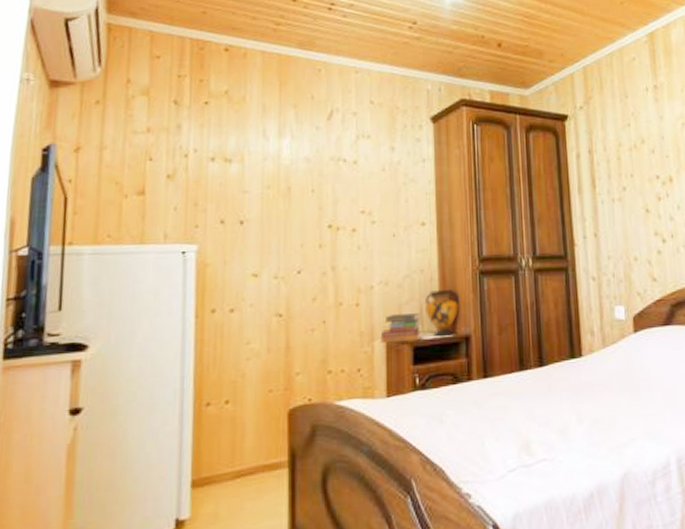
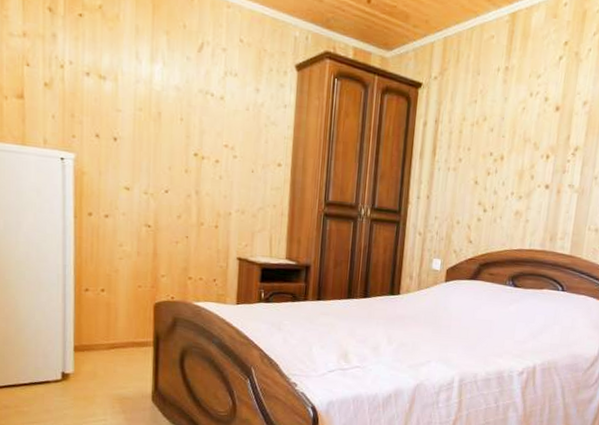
books: present [380,313,422,343] -> none [234,239,270,264]
vase: present [425,288,459,336] -> none [274,223,304,263]

